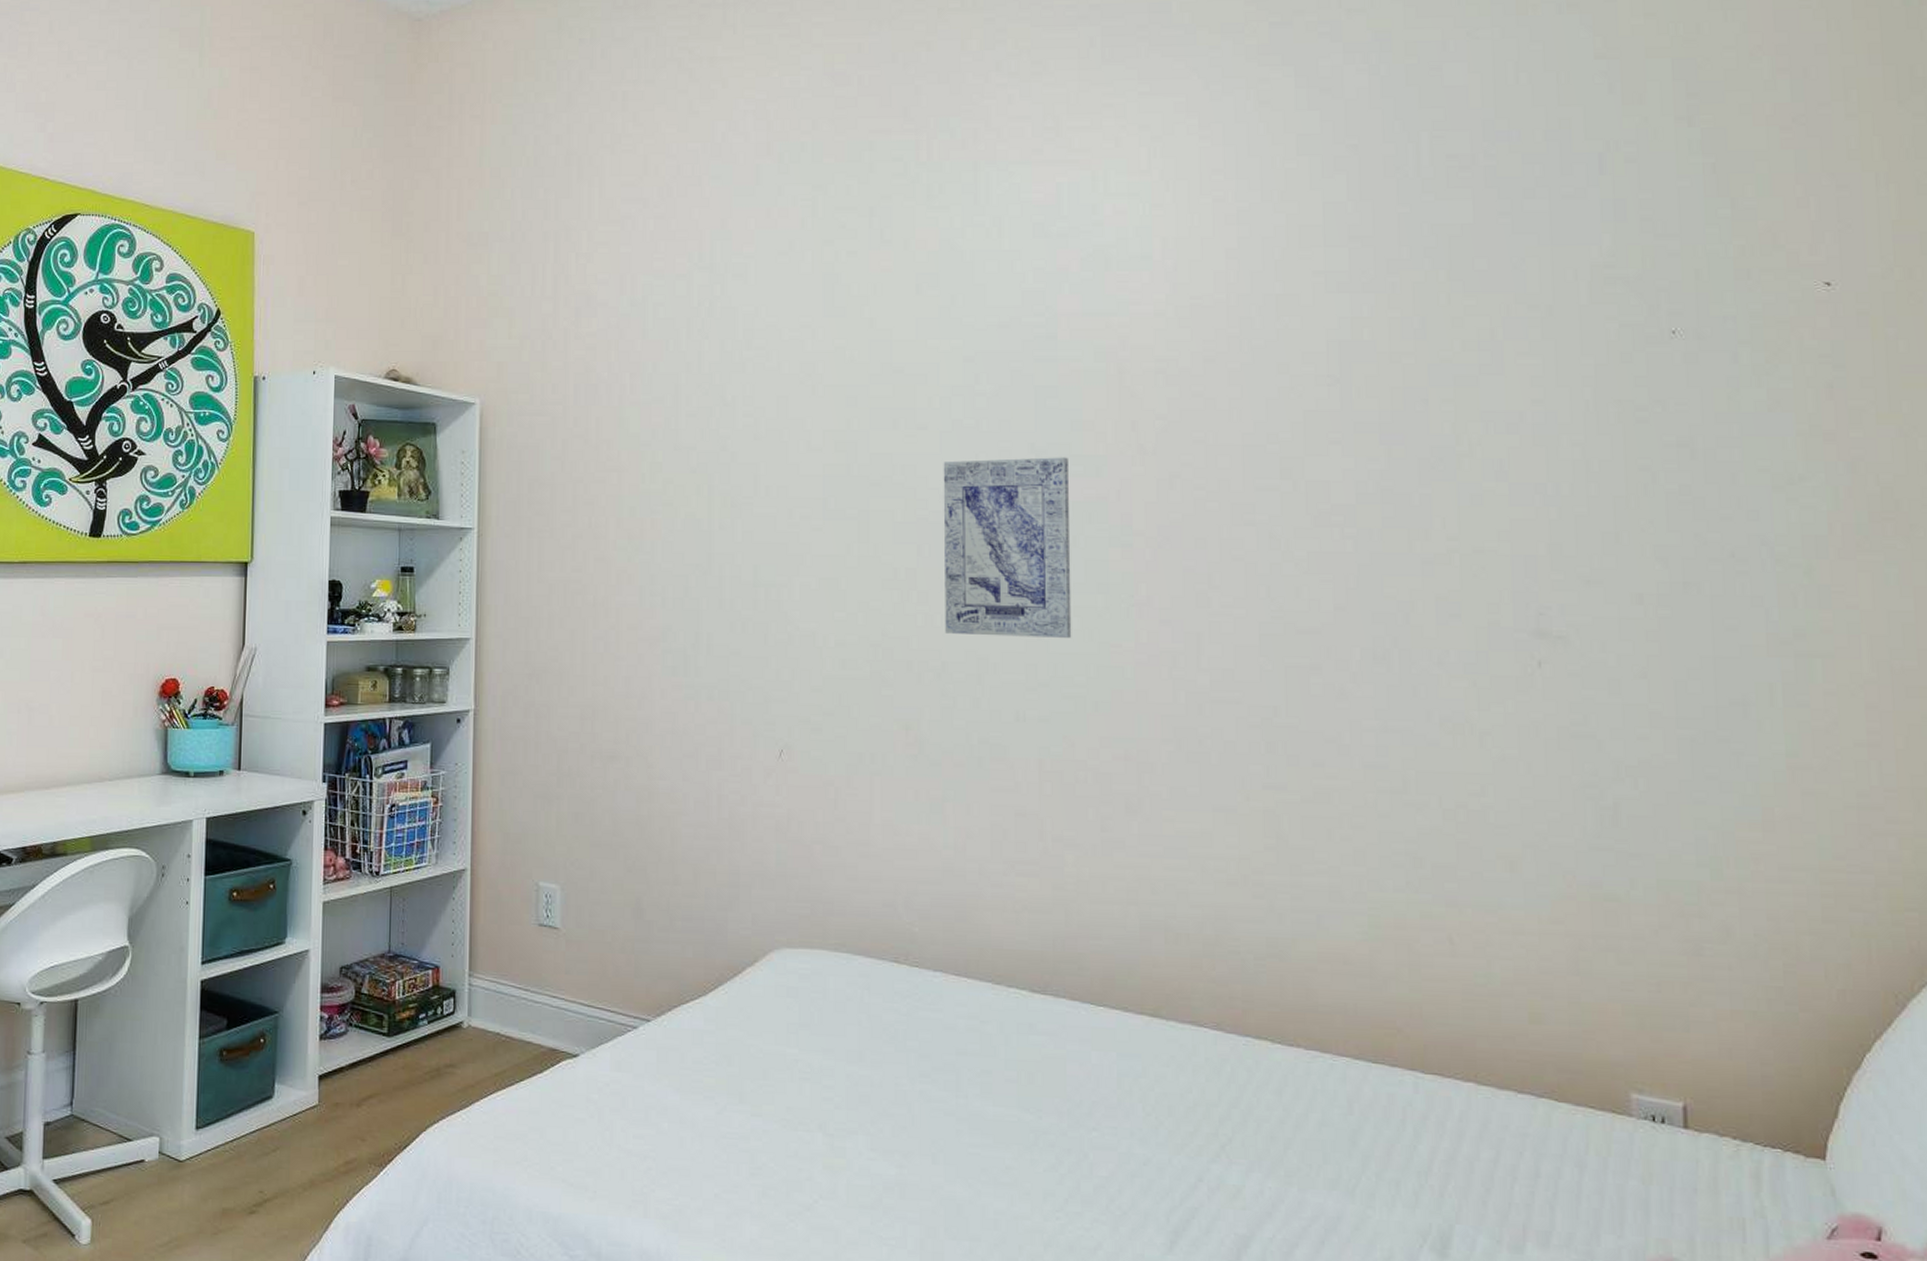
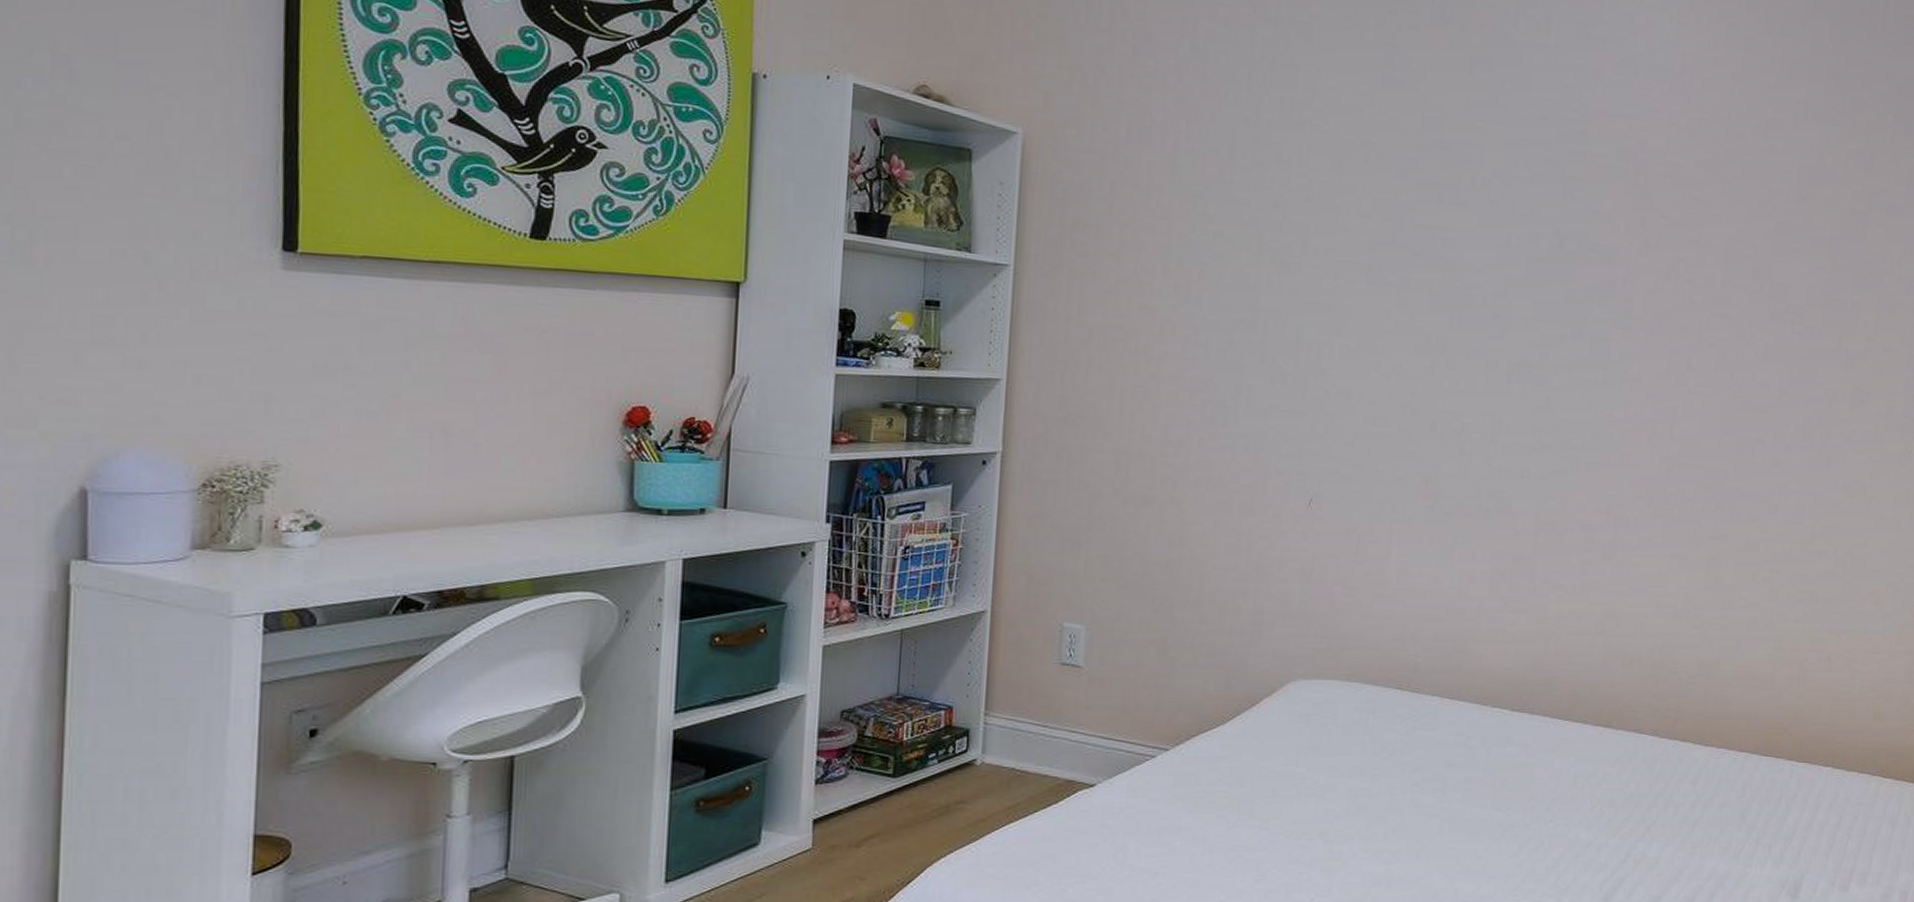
wall art: present [943,457,1072,638] -> none [1467,238,1586,406]

